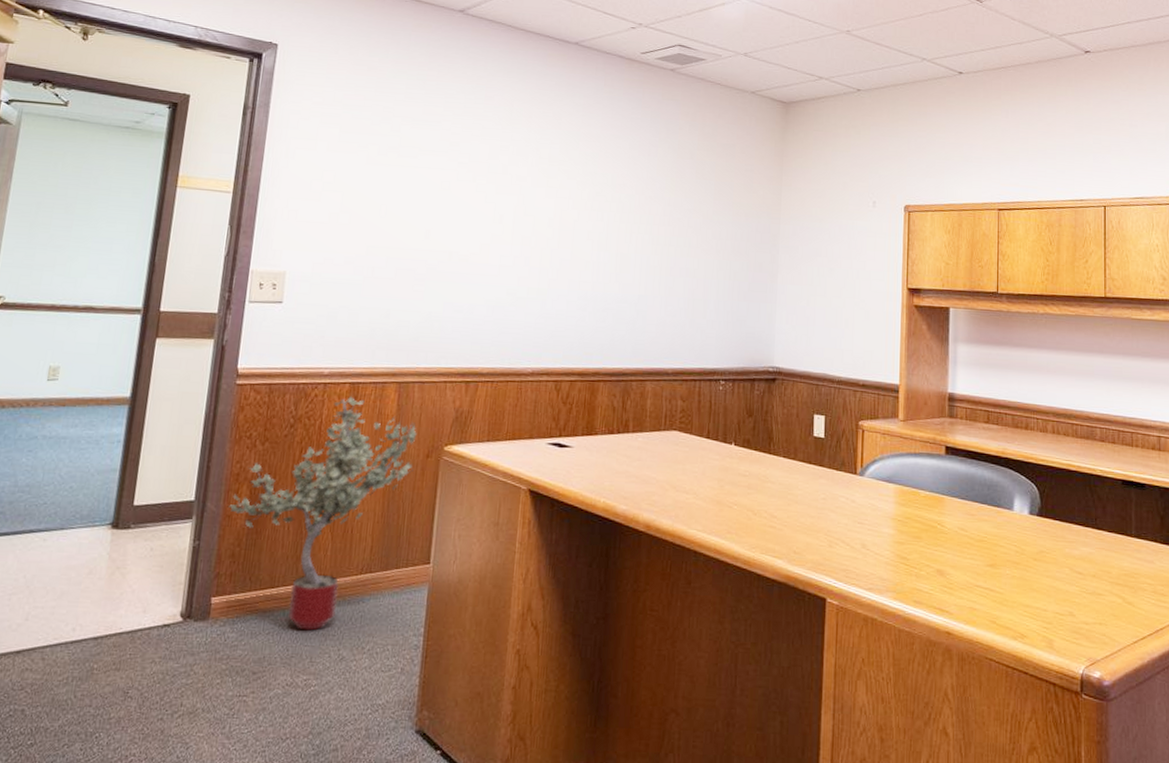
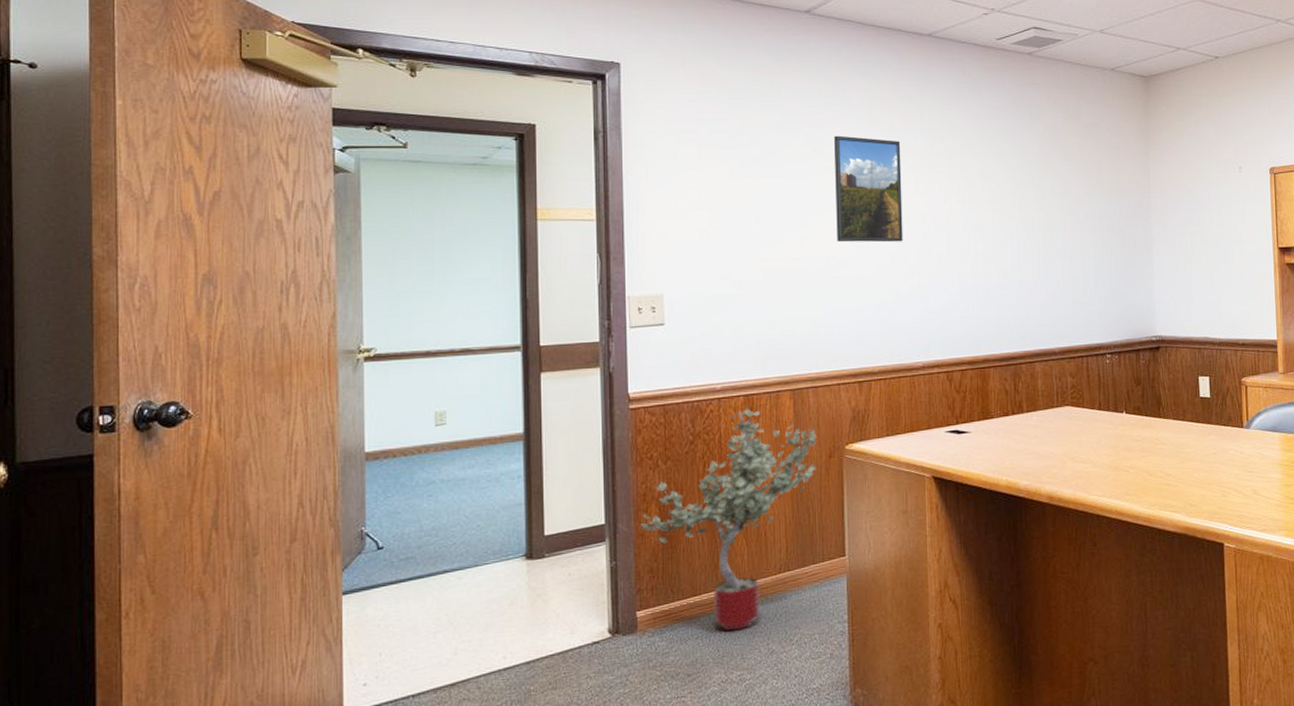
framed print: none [462,132,536,244] -> present [834,135,903,243]

